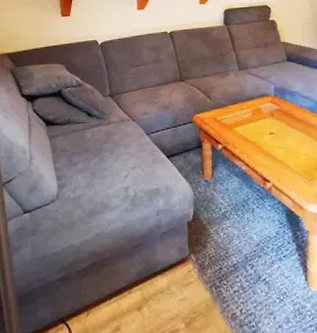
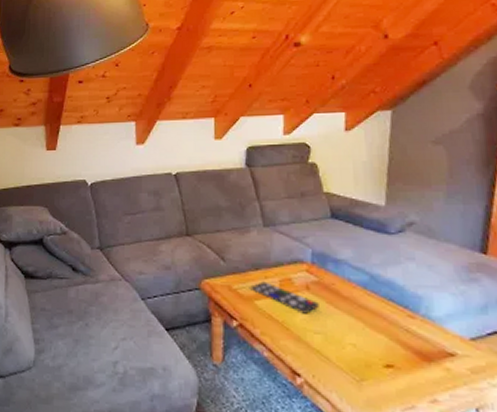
remote control: none [230,112,281,135] -> present [249,281,319,314]

